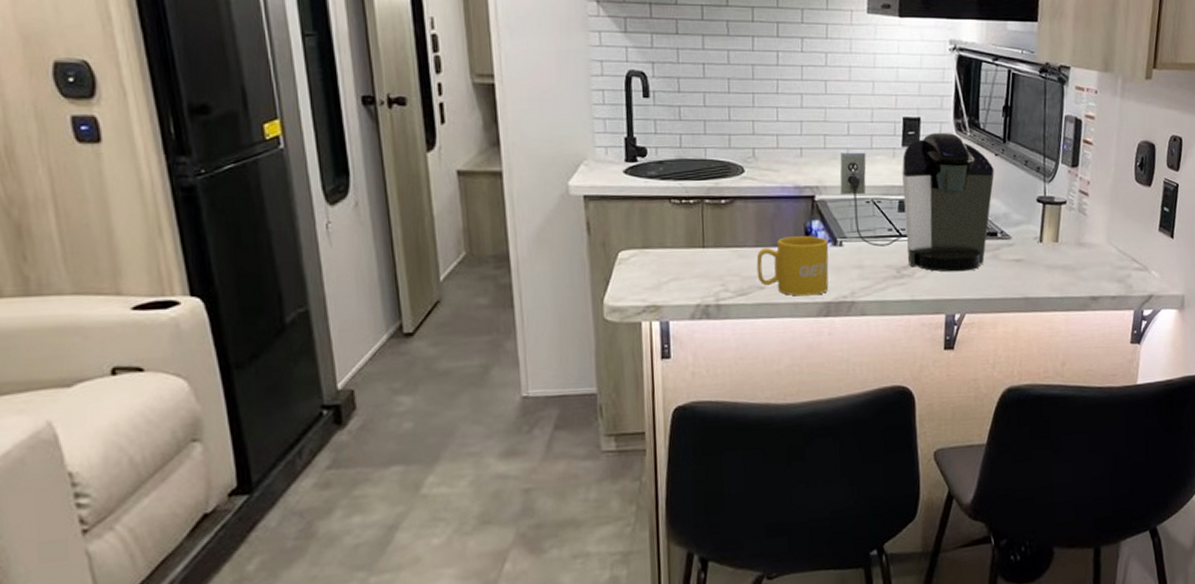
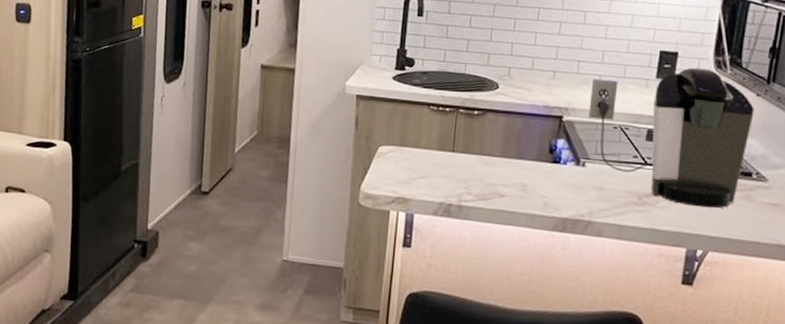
mug: present [756,236,829,296] -> none [499,151,572,210]

